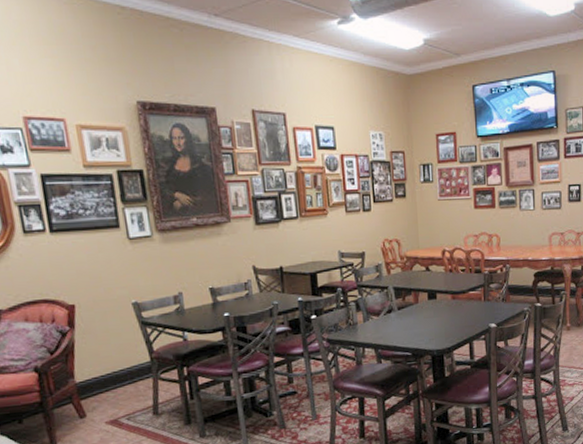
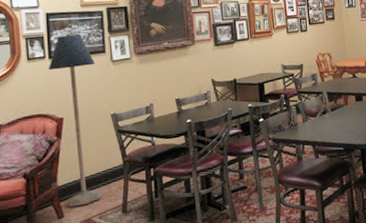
floor lamp: none [50,203,130,407] -> present [48,34,103,208]

